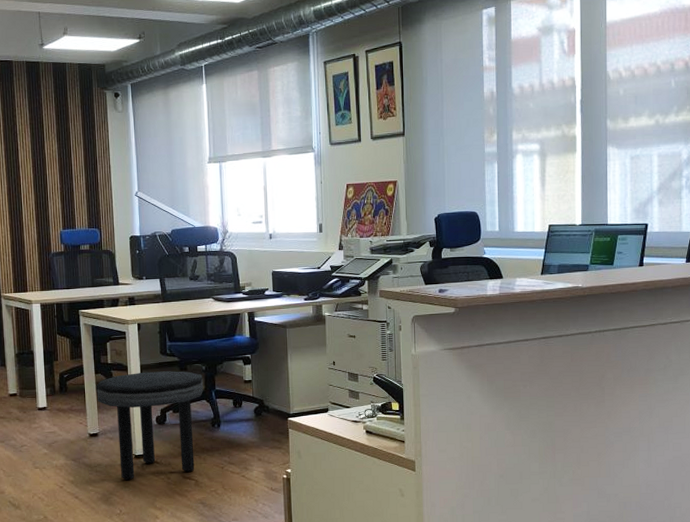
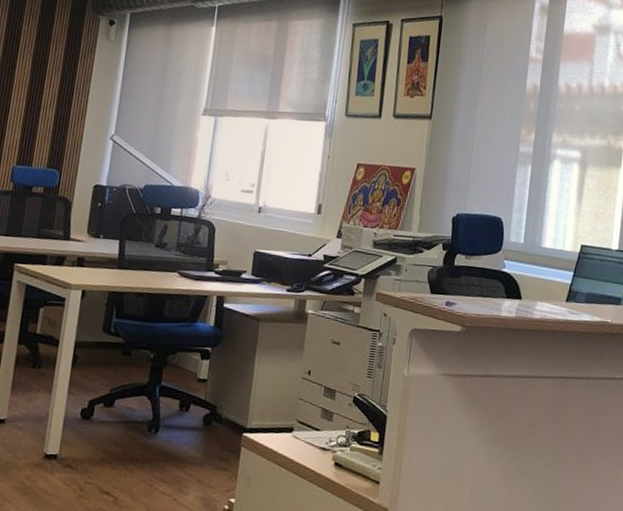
side table: present [96,371,203,480] -> none [13,350,149,485]

